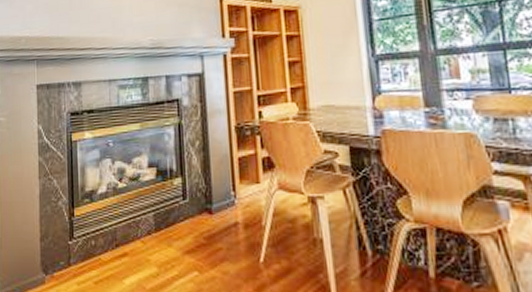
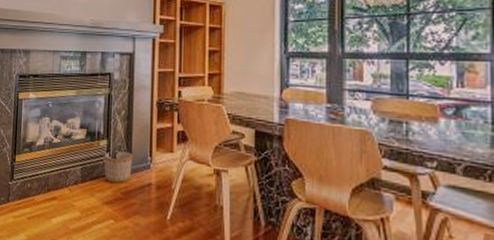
planter: none [179,188,214,227] -> present [104,151,134,183]

